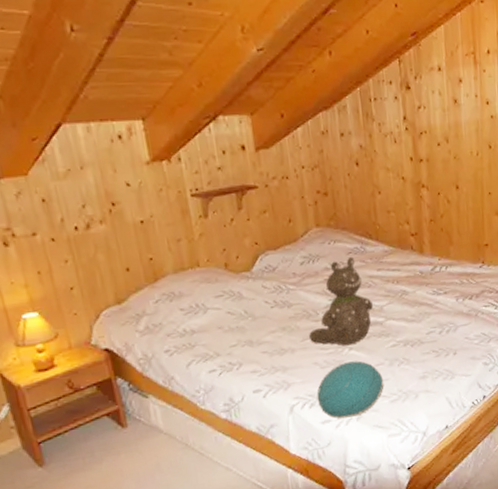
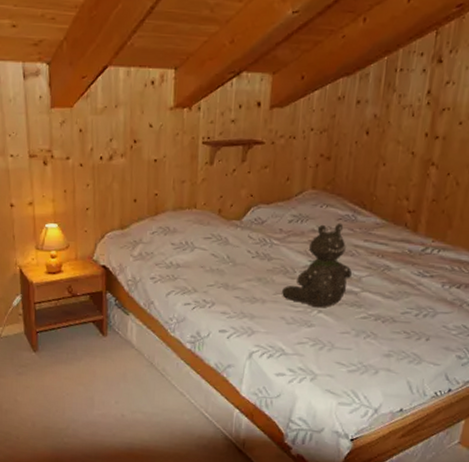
cushion: present [317,360,384,419] -> none [276,323,346,377]

